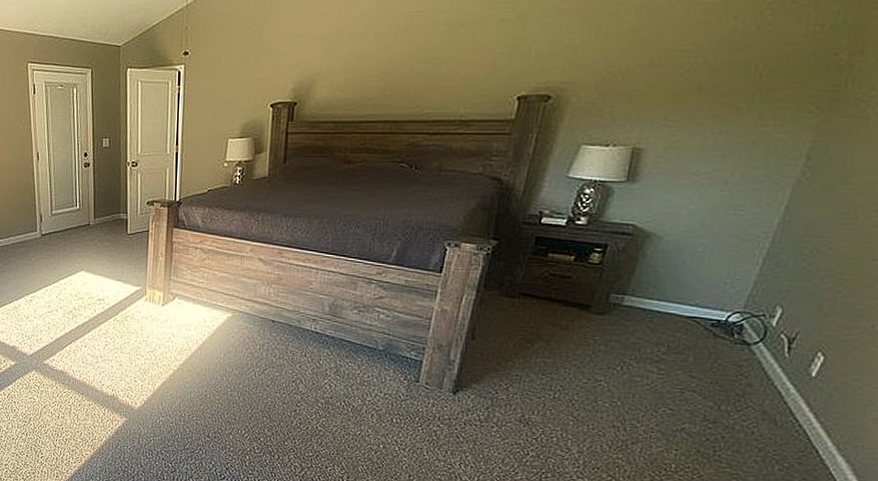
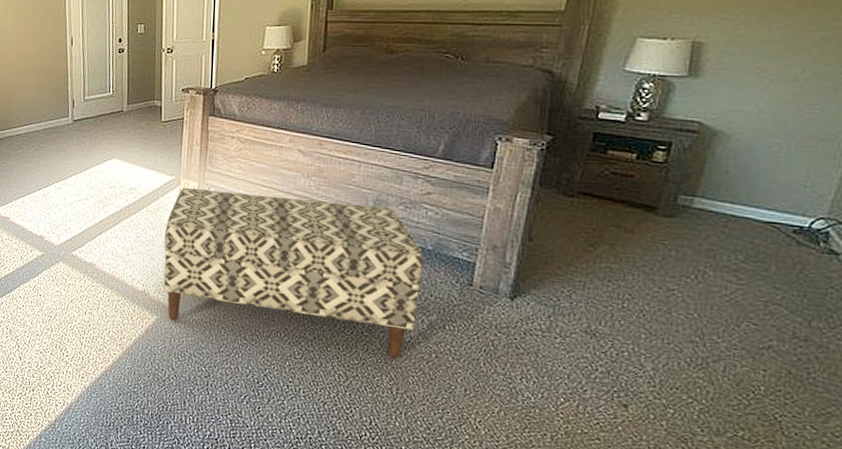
bench: none [131,297,375,450] -> present [163,187,424,359]

